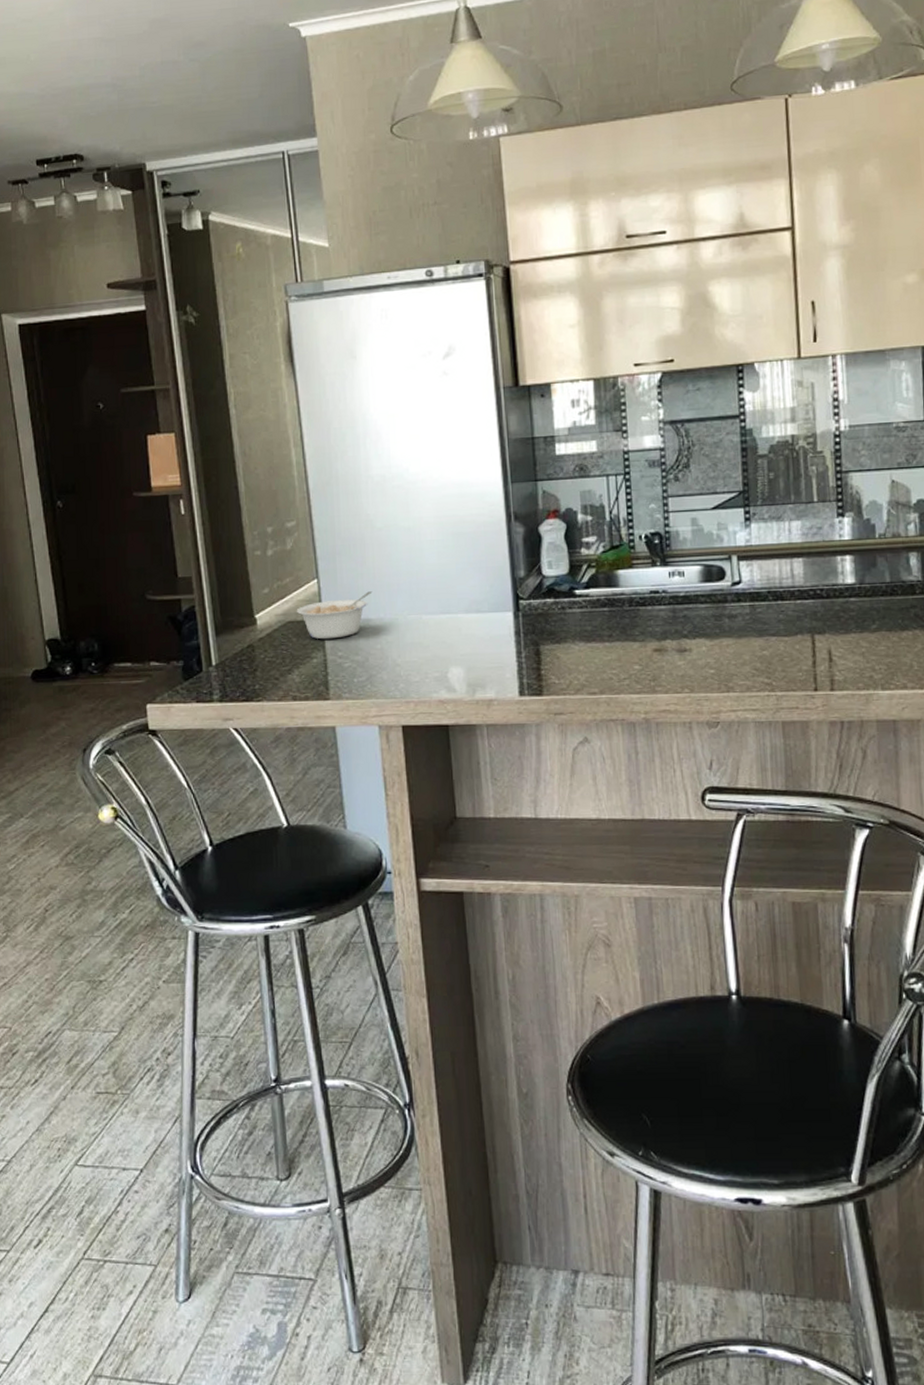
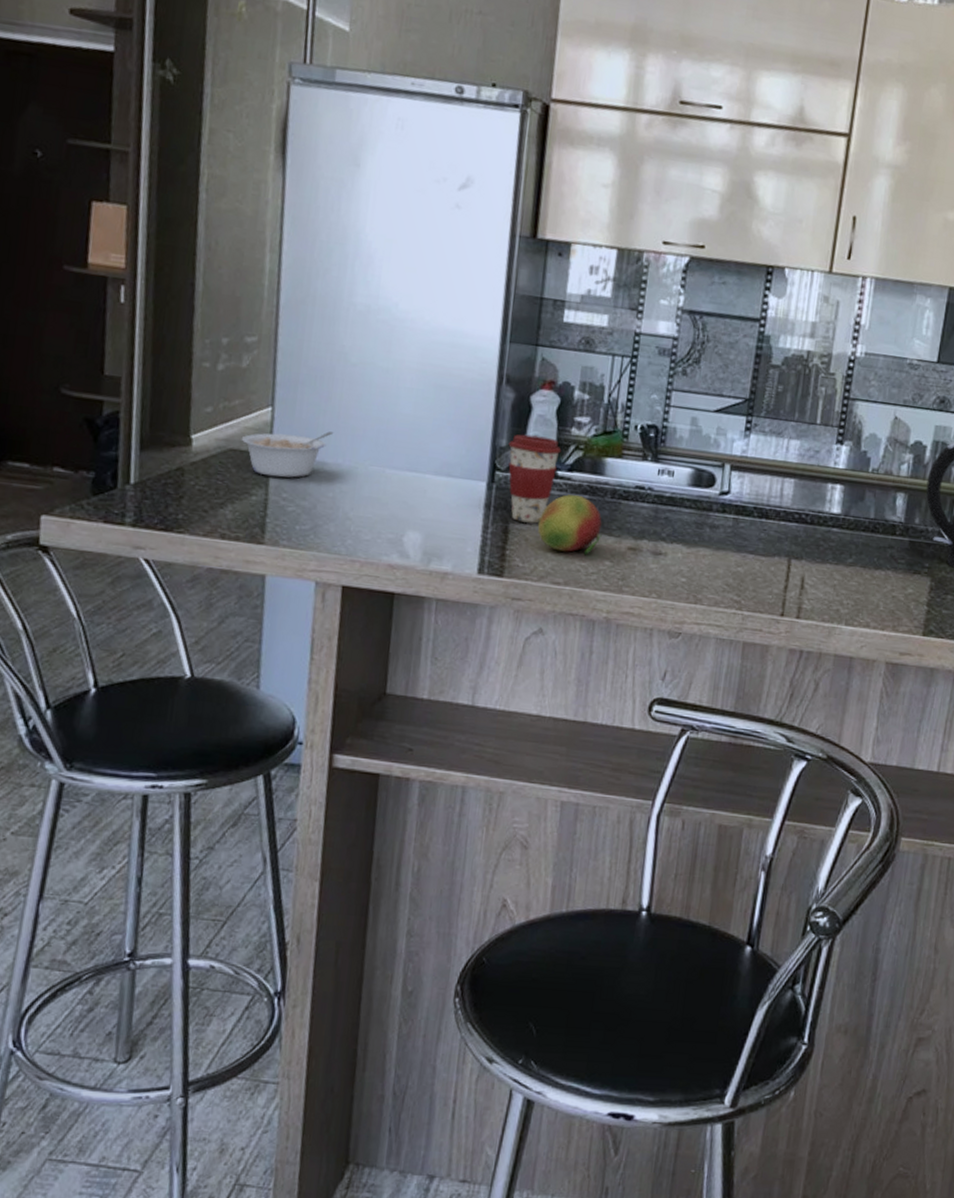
coffee cup: none [526,561,575,643] -> present [508,434,562,523]
fruit: none [566,609,627,663] -> present [537,494,602,555]

